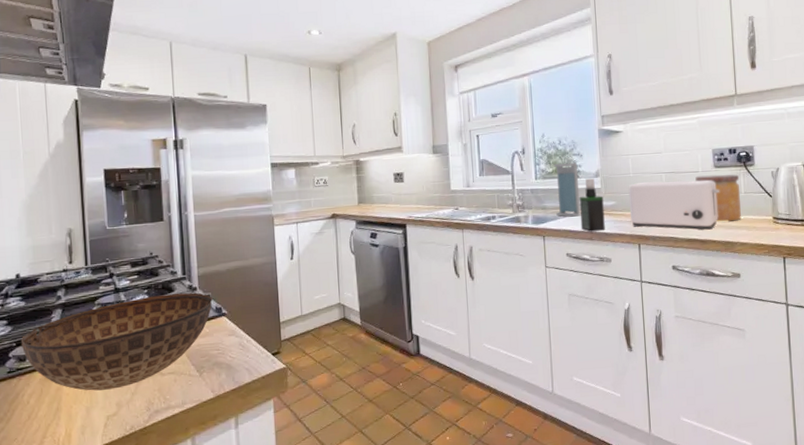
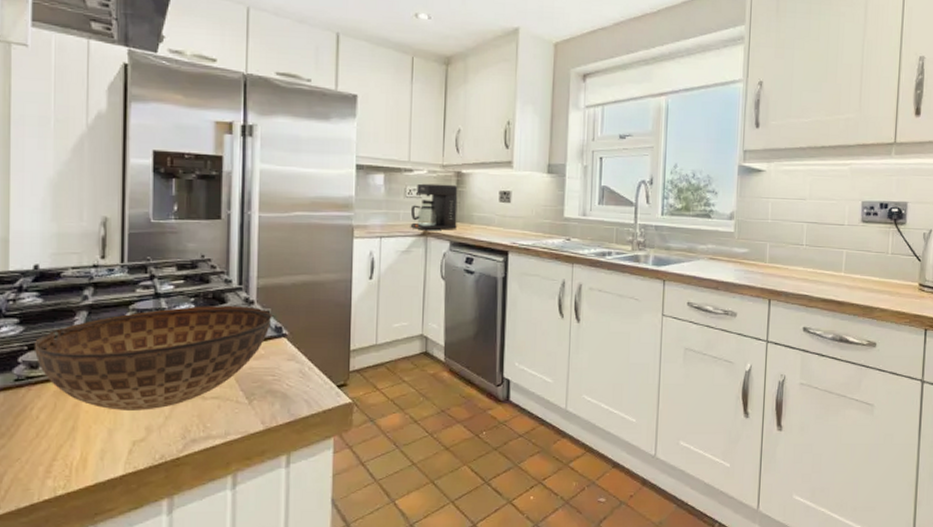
coffee maker: none [319,172,360,214] -> present [410,183,458,231]
soap dispenser: present [553,162,581,217] -> none [681,199,711,262]
spray bottle: present [579,178,605,233] -> none [706,220,736,282]
toaster: present [628,180,720,230] -> none [762,230,865,291]
jar: present [695,174,742,222] -> none [840,229,888,284]

